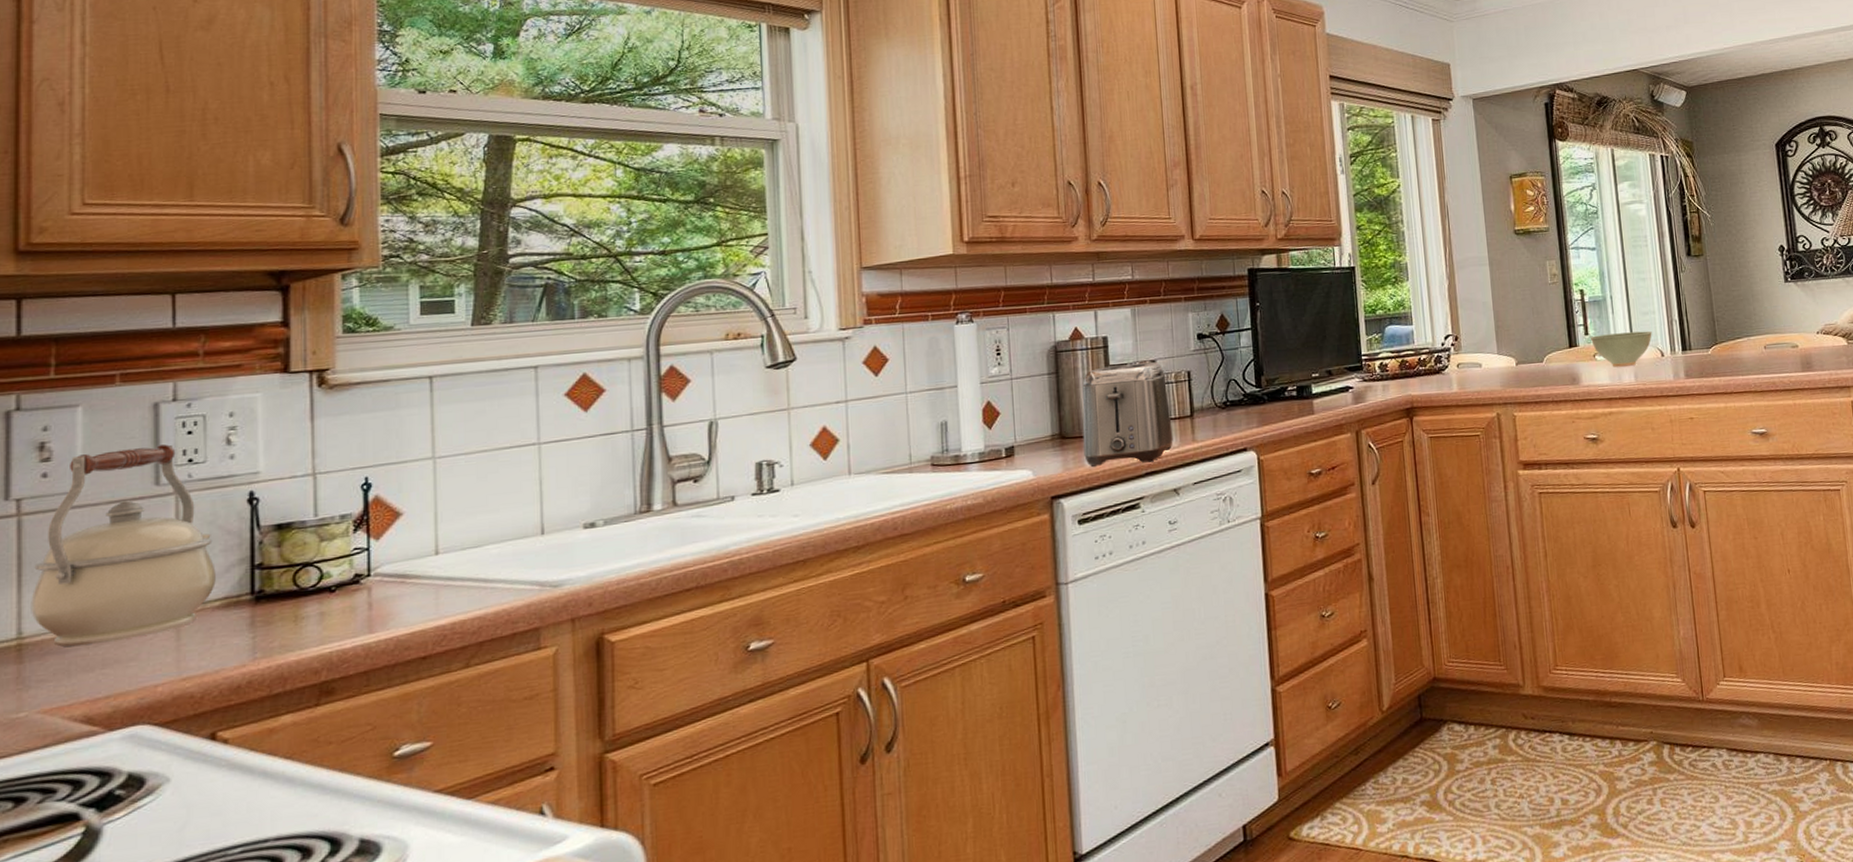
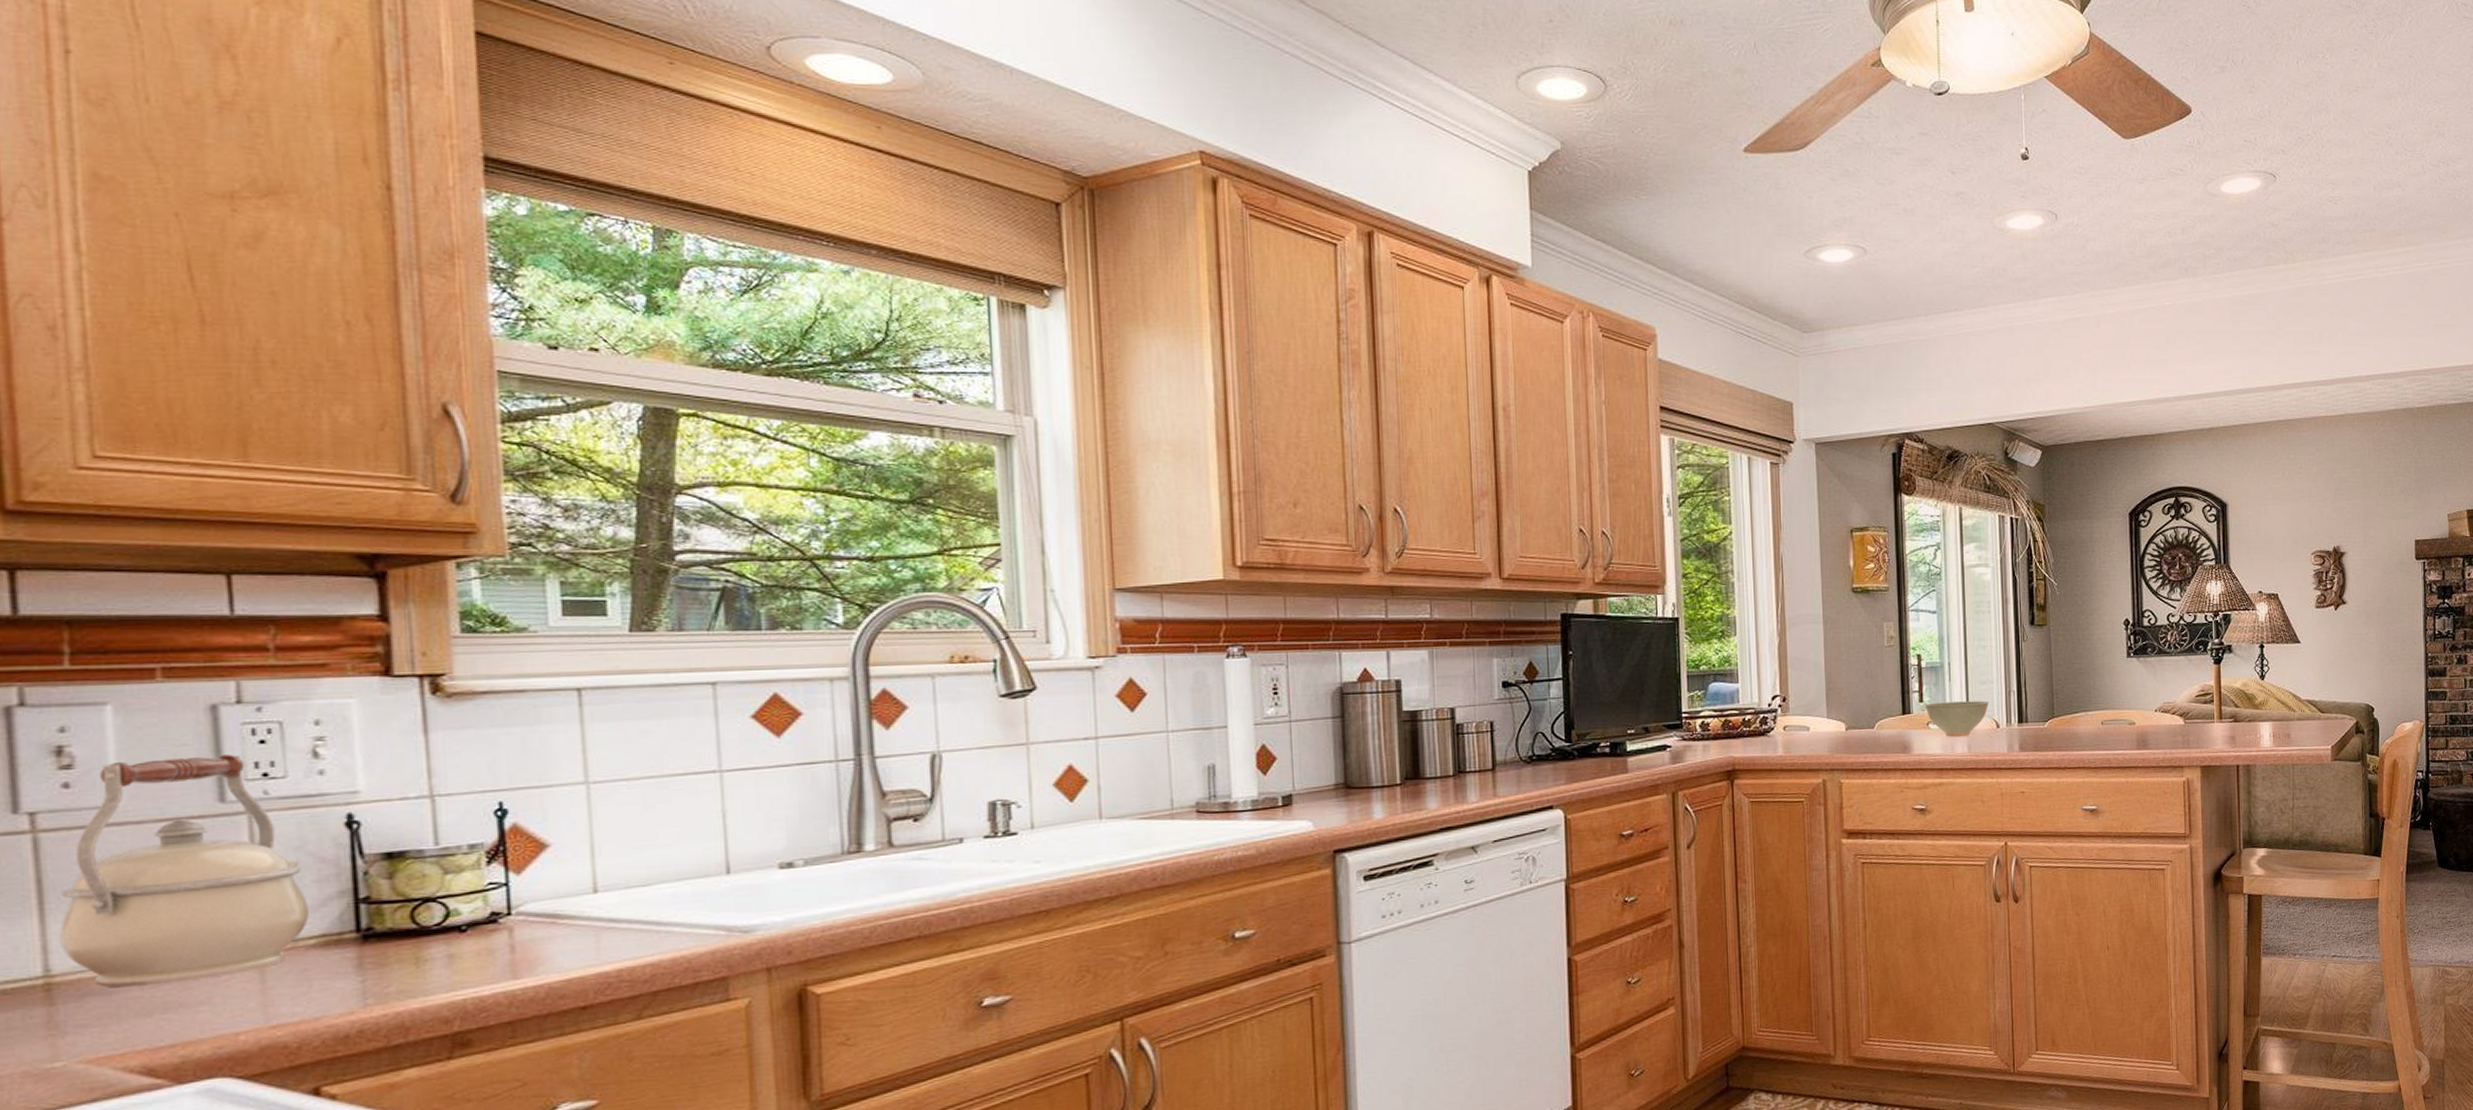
toaster: present [1082,362,1173,468] -> none [1370,710,1472,821]

